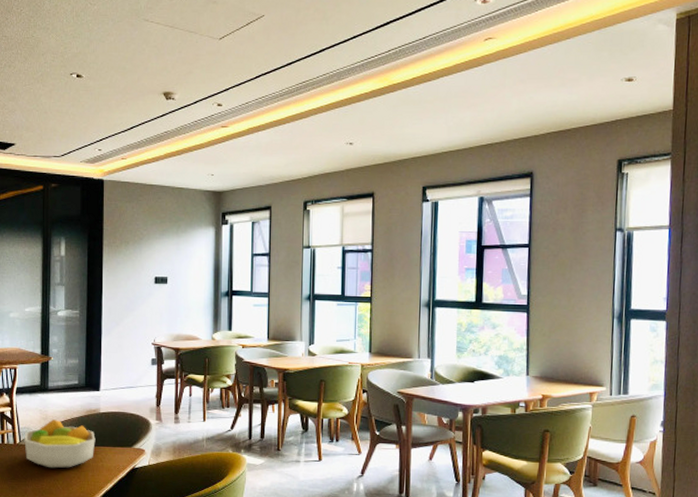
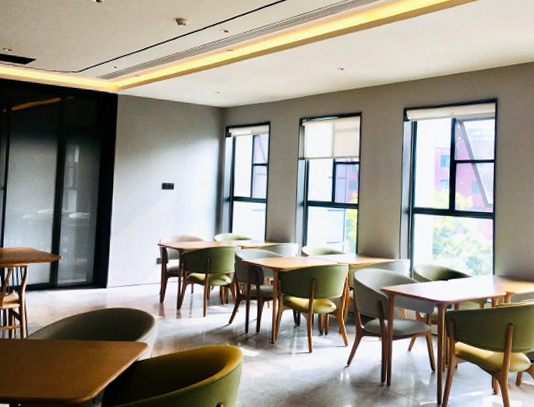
fruit bowl: present [24,419,96,469] -> none [31,315,101,362]

